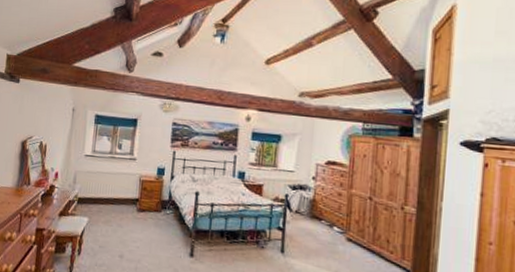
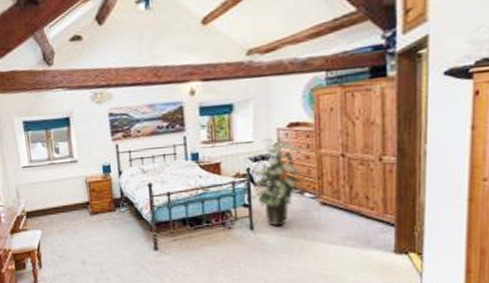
indoor plant: none [289,171,334,255] -> present [251,138,303,227]

